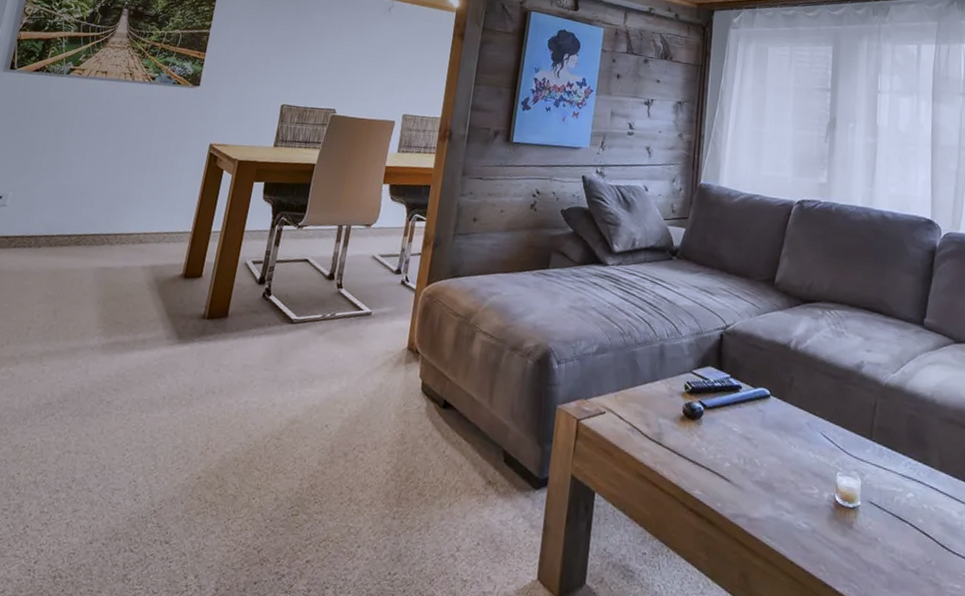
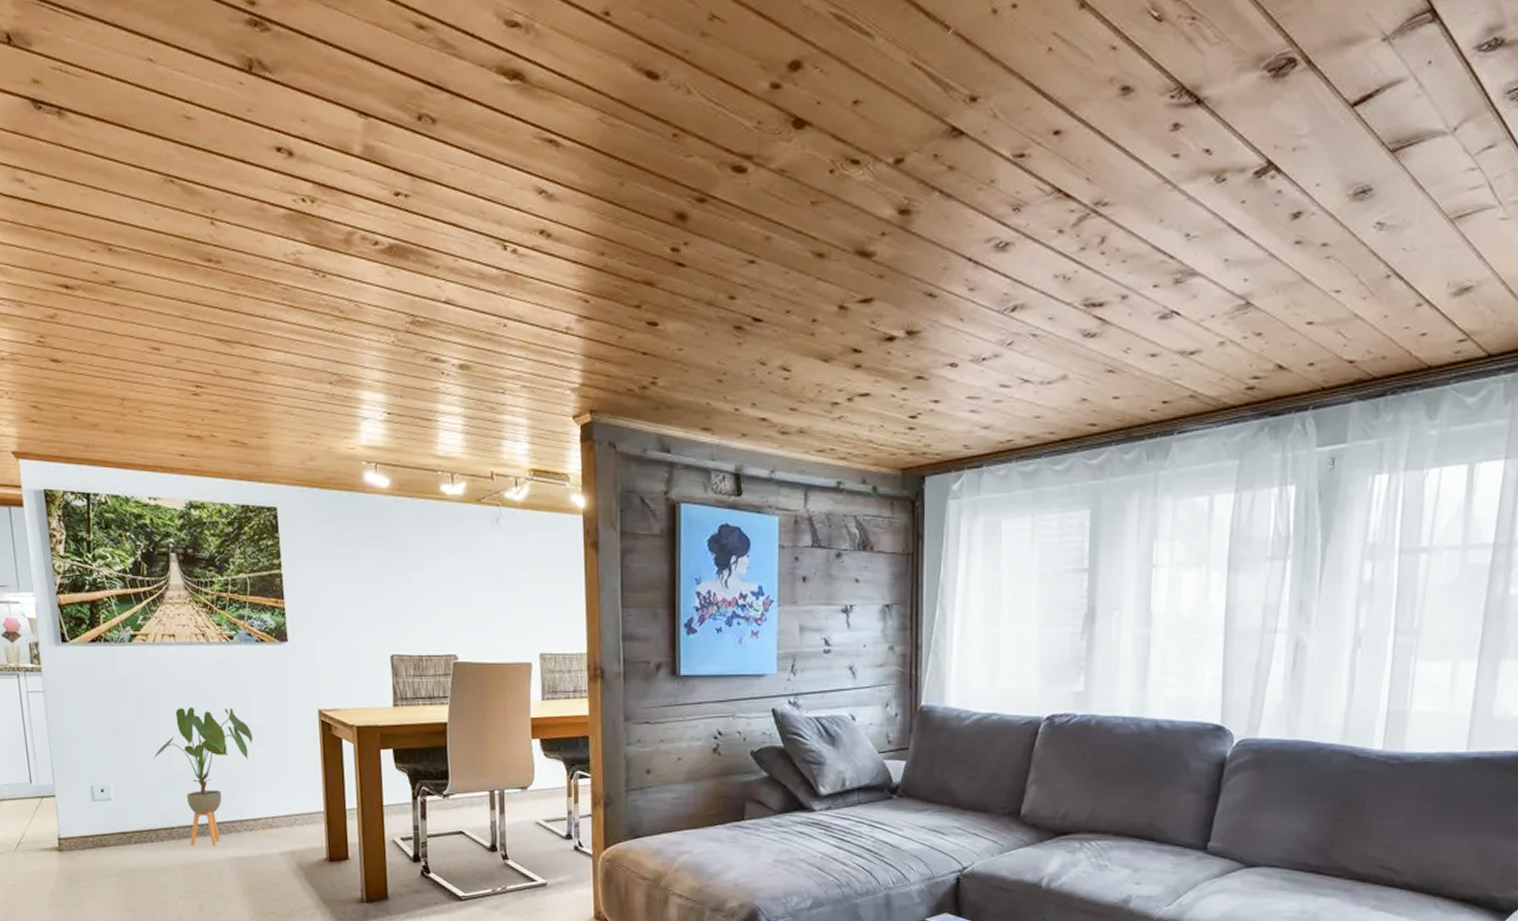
house plant: none [55,132,148,256] -> present [152,707,254,847]

